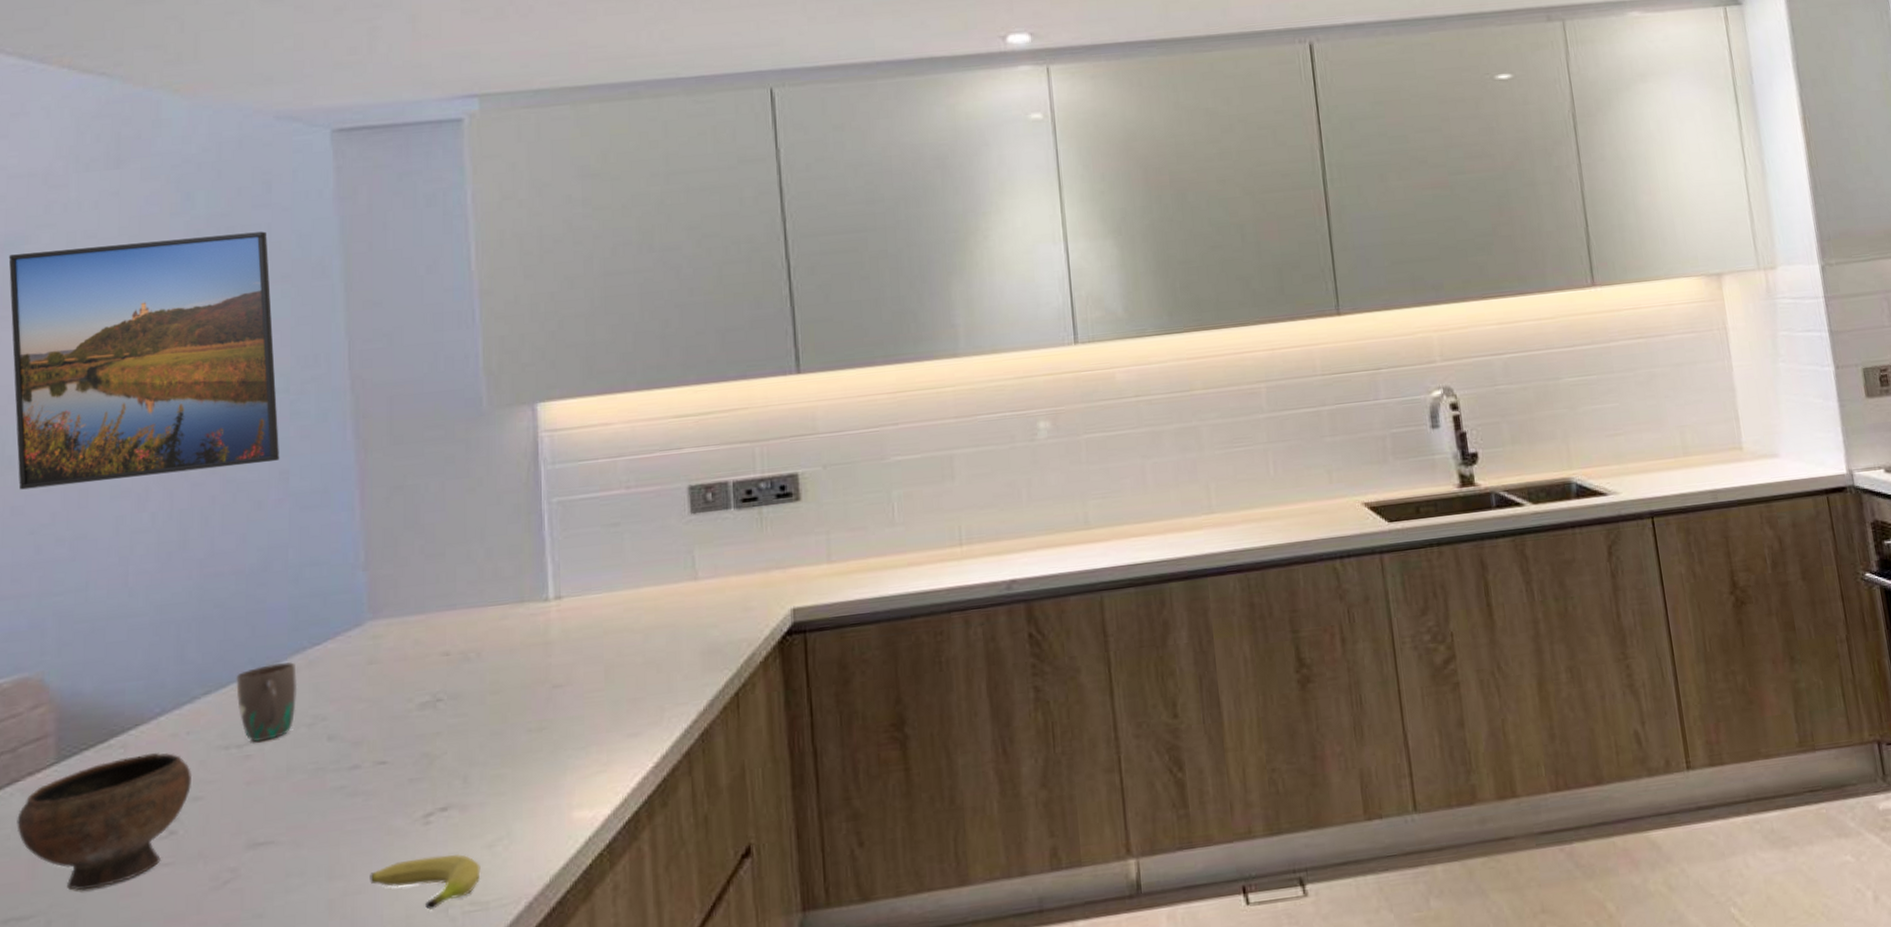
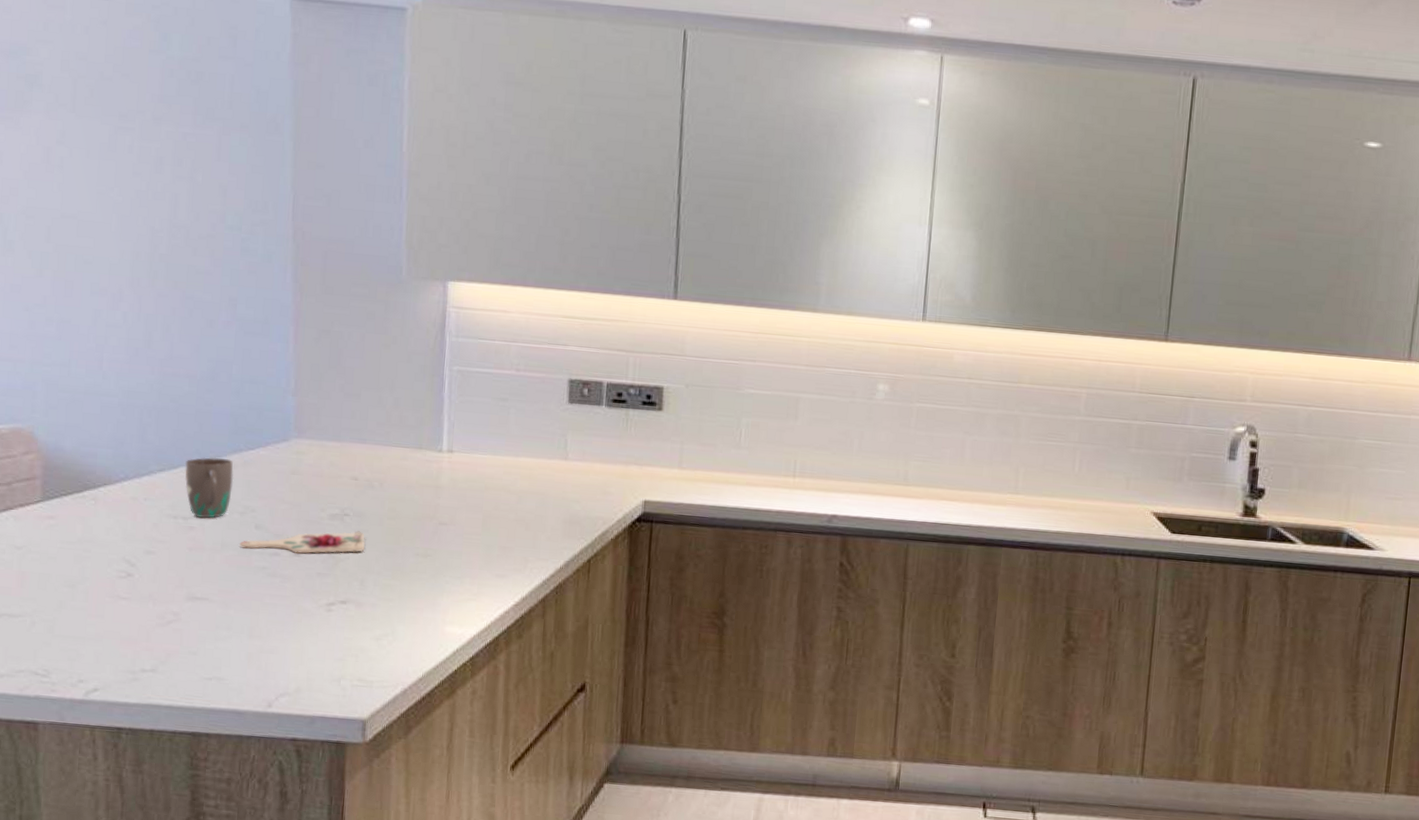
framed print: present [8,231,280,490] -> none [13,62,231,288]
bowl: present [17,752,193,891] -> none [10,508,147,606]
cutting board: none [309,716,464,769] -> present [239,531,365,554]
fruit: present [370,854,481,910] -> none [281,636,369,678]

